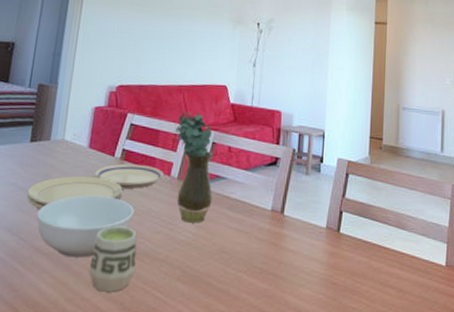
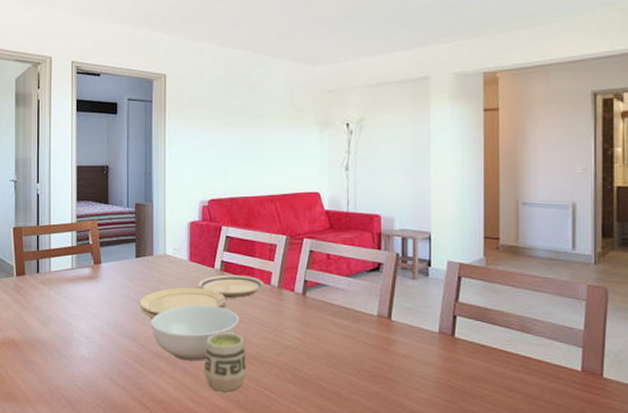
vase: present [175,109,213,223] -> none [271,219,315,329]

